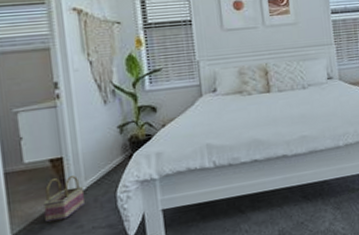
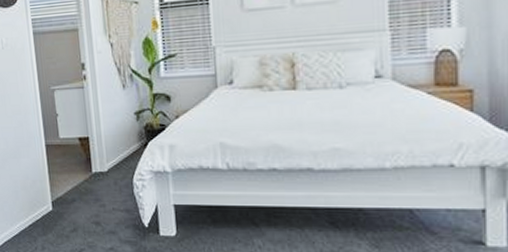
basket: present [43,175,85,223] -> none [74,156,106,197]

